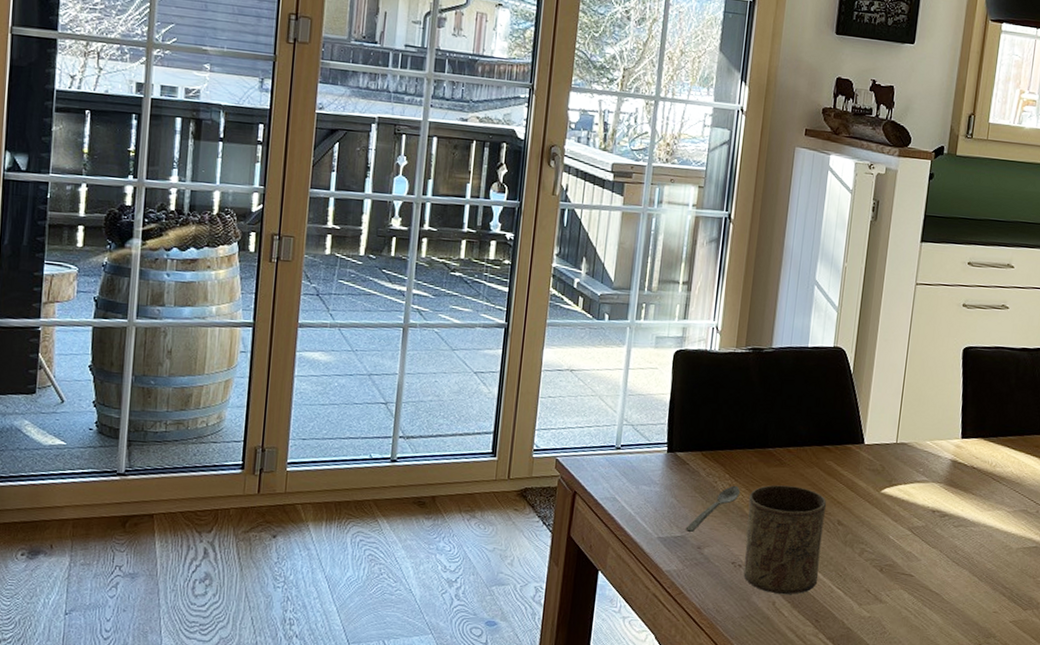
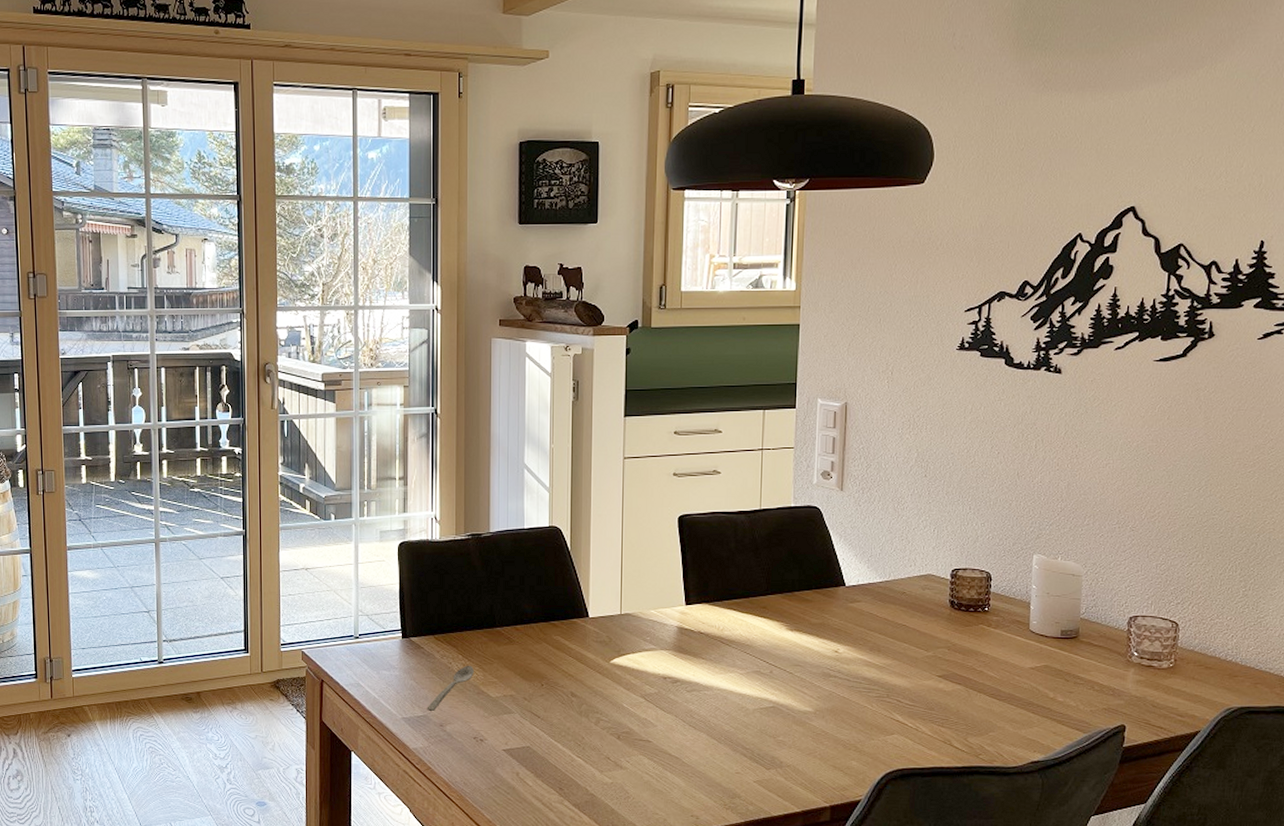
cup: present [743,485,827,595] -> none [484,662,559,766]

